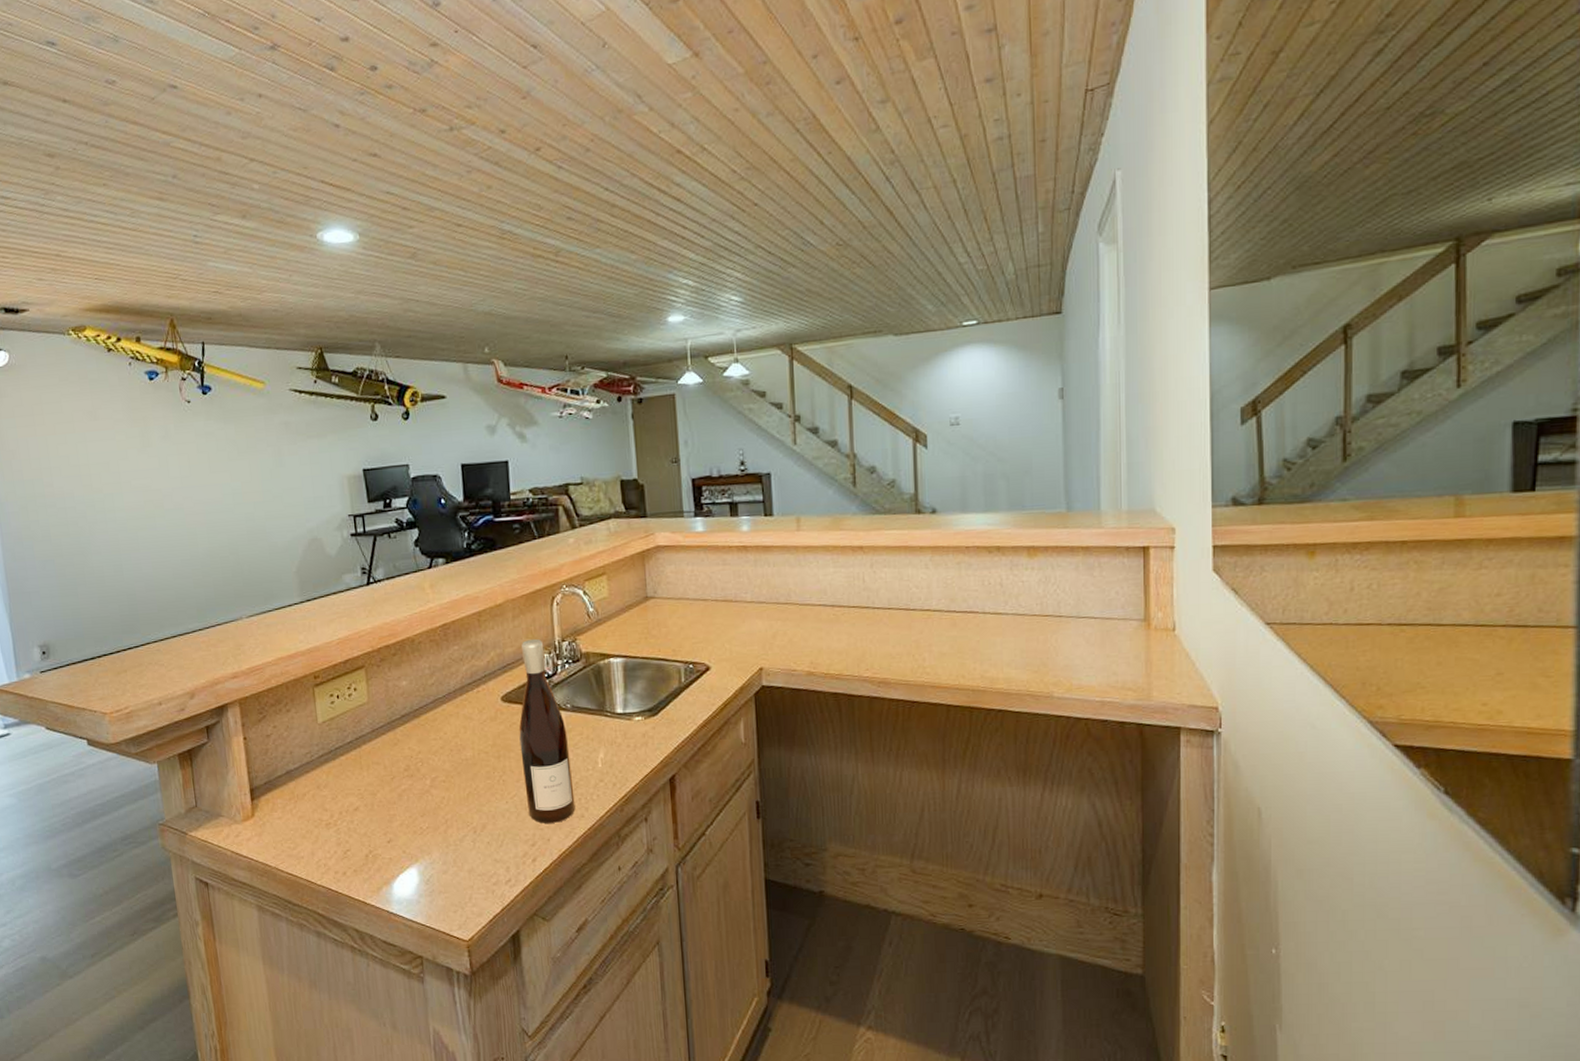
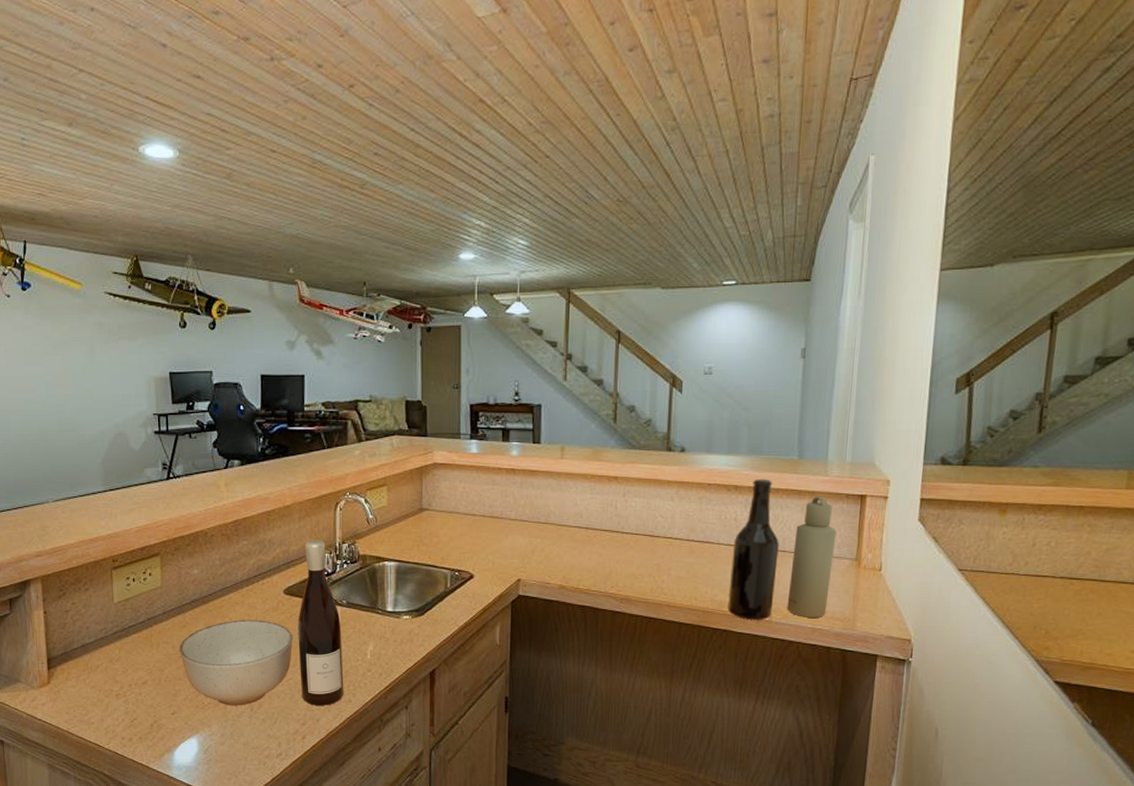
bowl: none [391,731,516,829] -> present [179,620,293,706]
bottle: none [1000,536,1054,698] -> present [727,479,779,621]
bottle: none [1069,551,1119,690] -> present [787,496,837,618]

